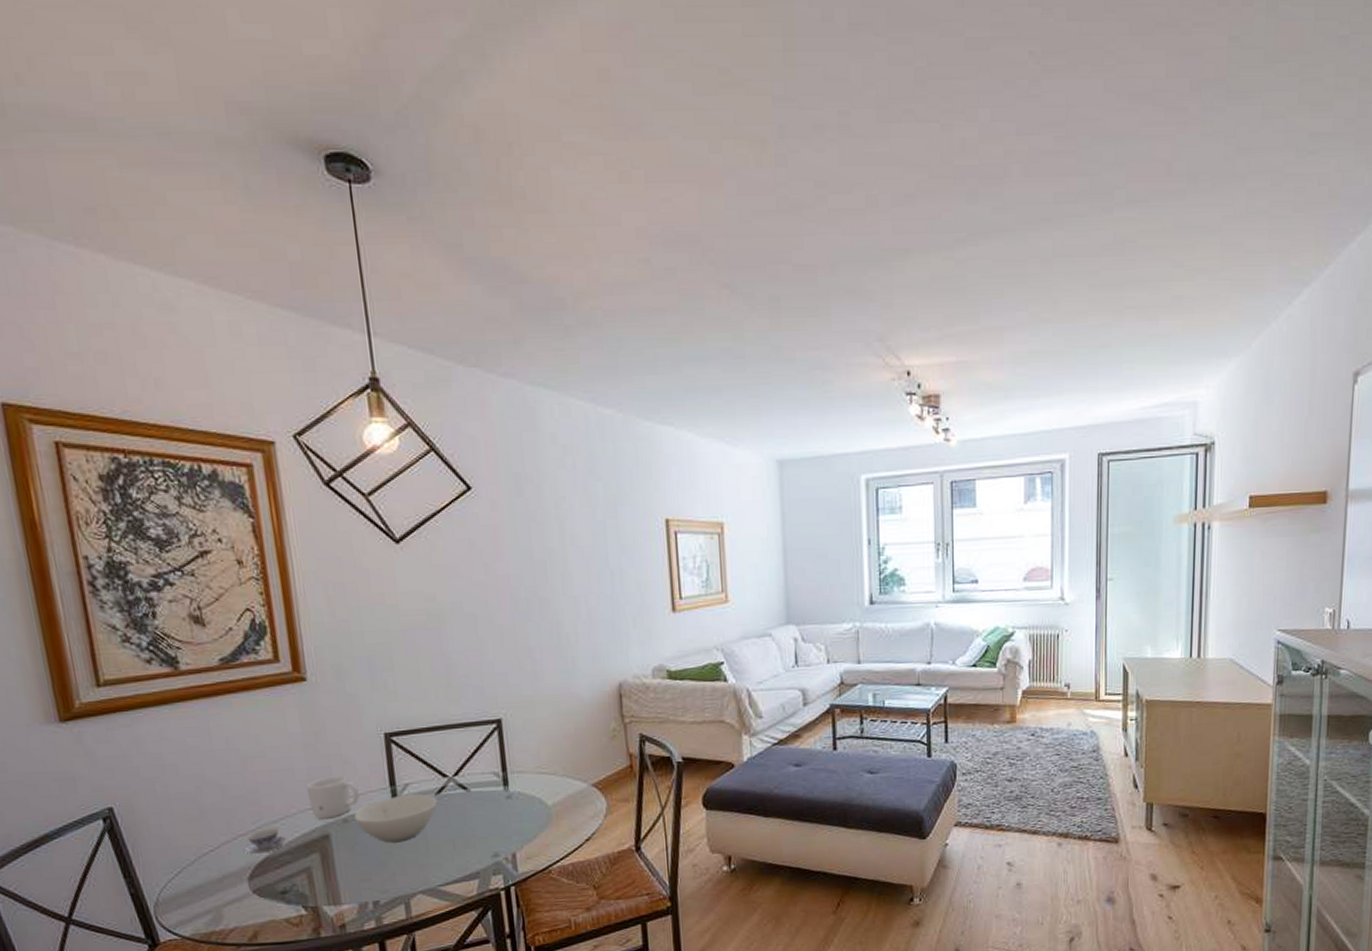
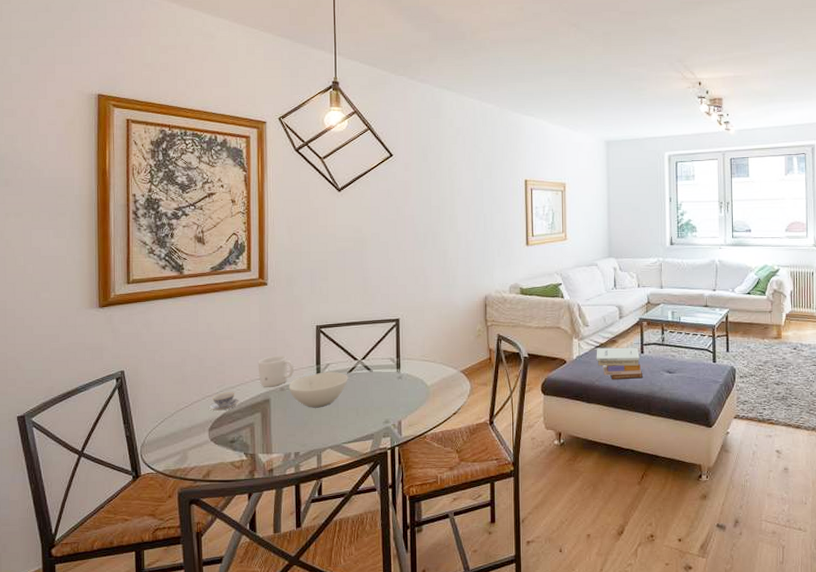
books: none [773,742,837,786] -> present [596,347,643,380]

